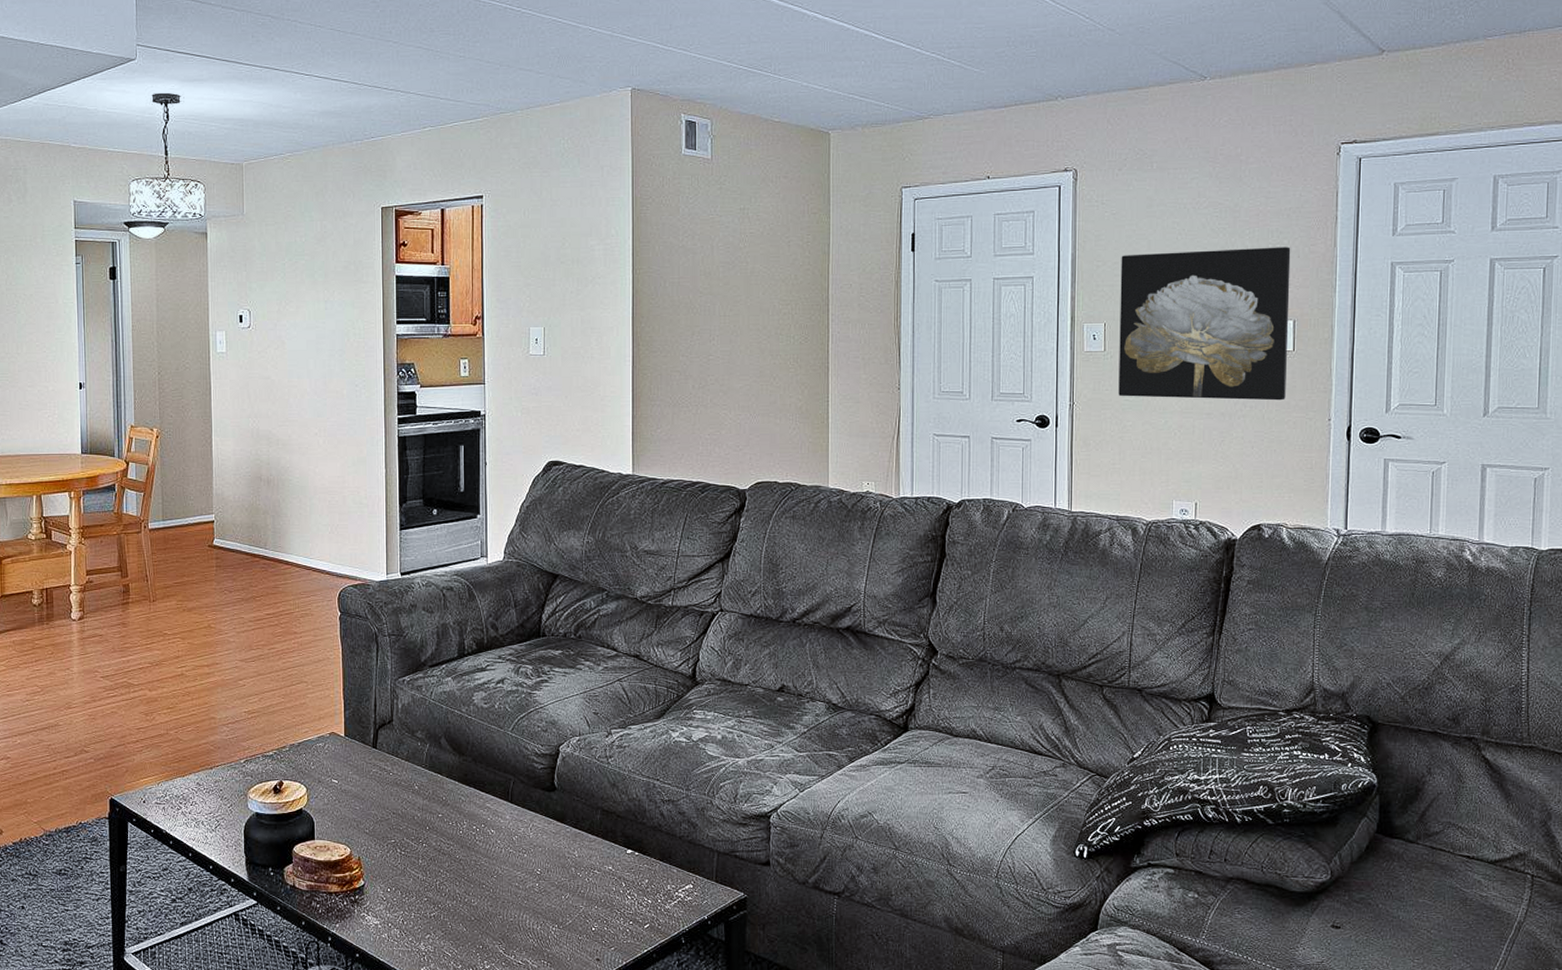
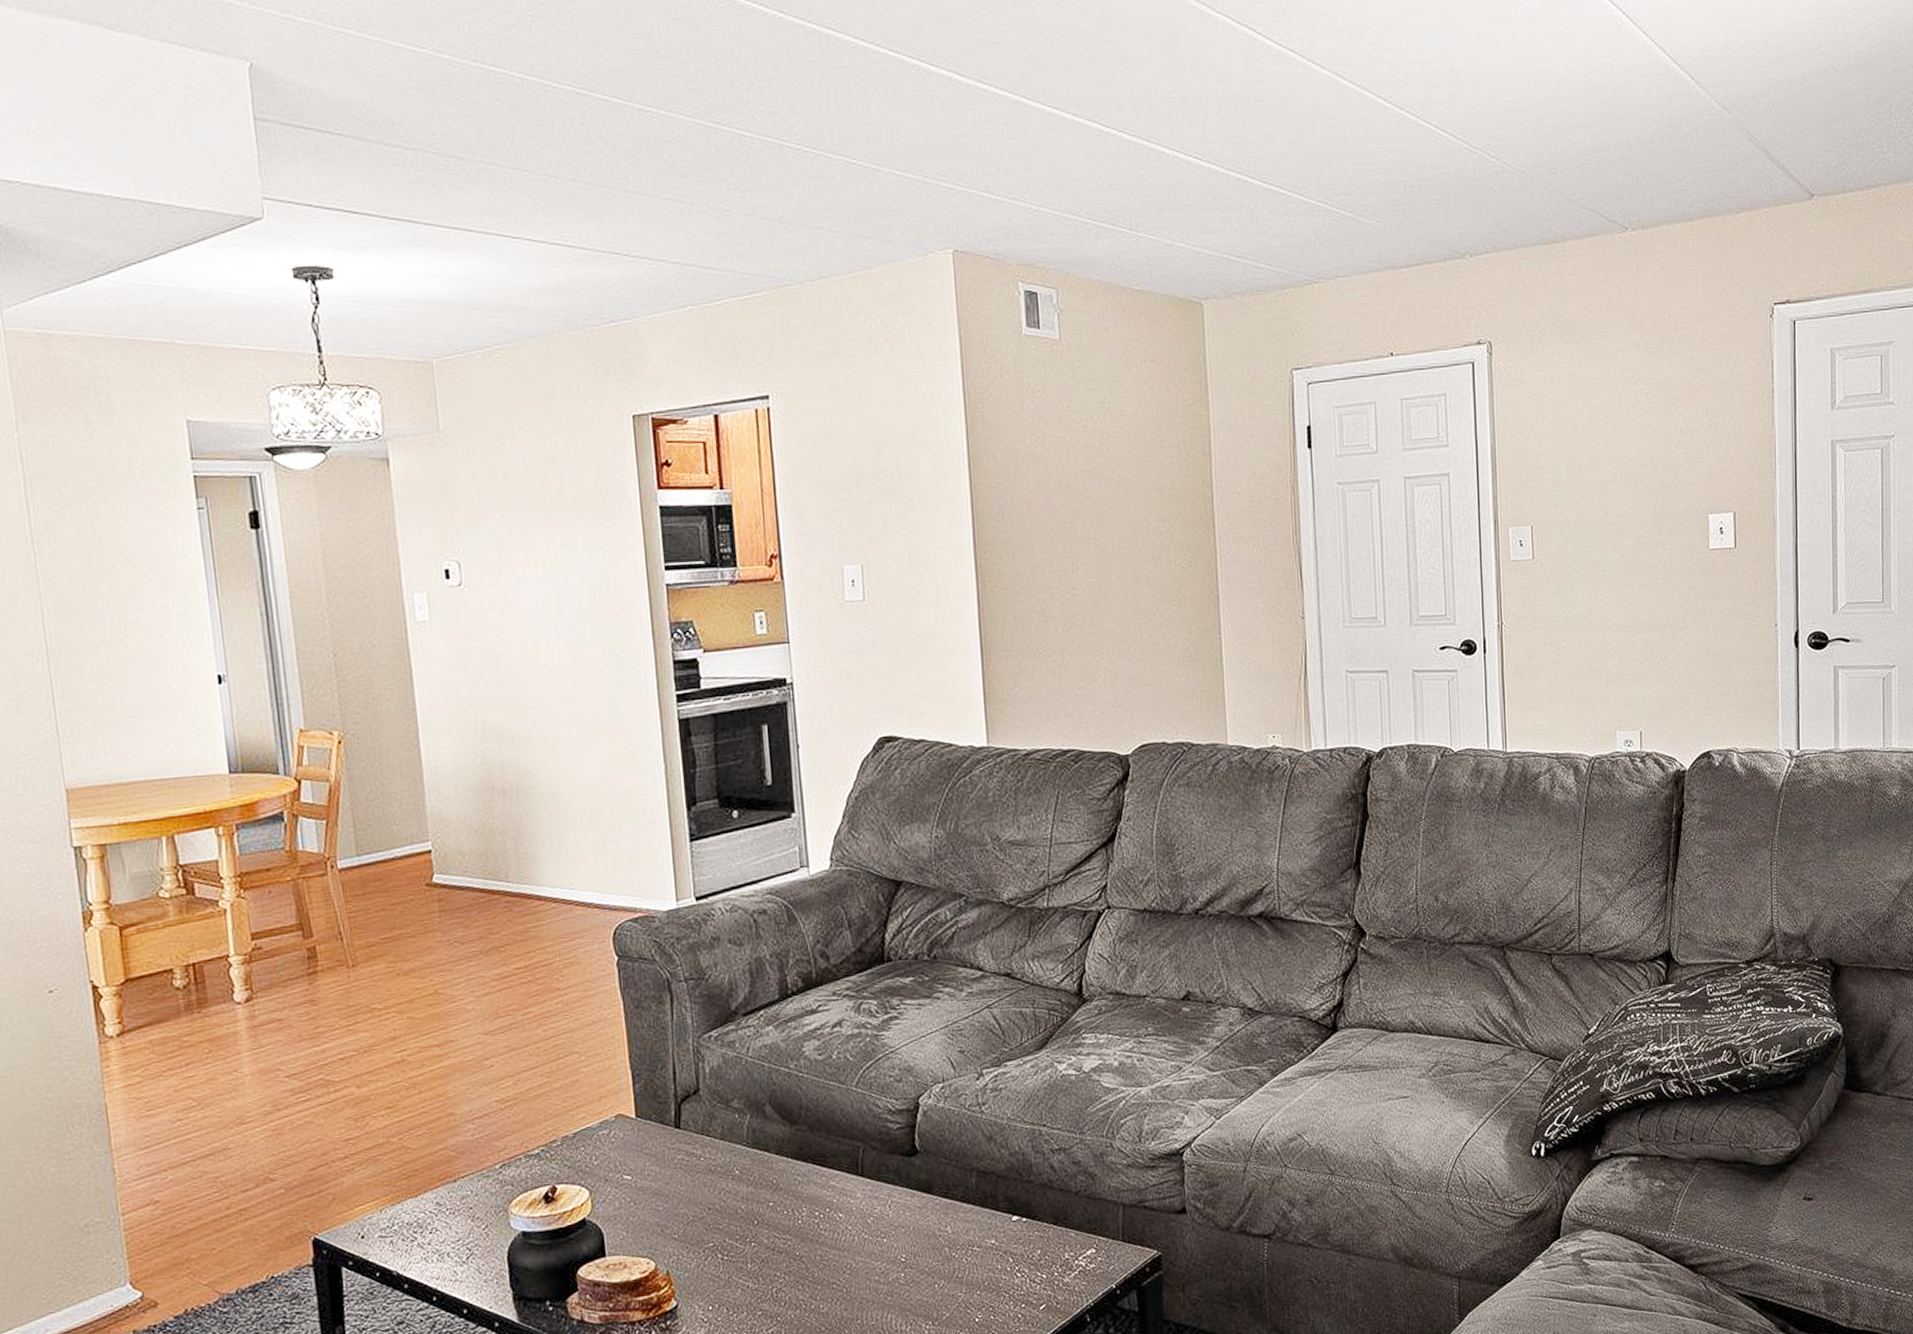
wall art: present [1118,247,1291,401] -> none [1545,426,1730,613]

